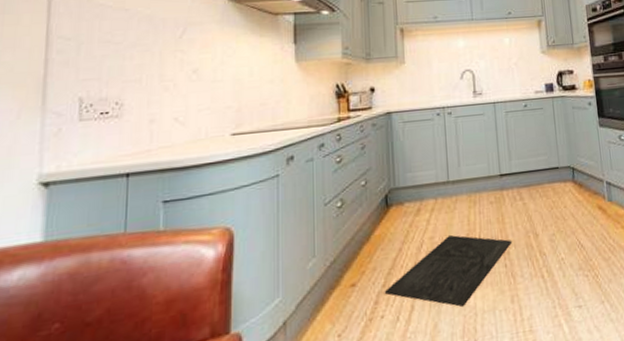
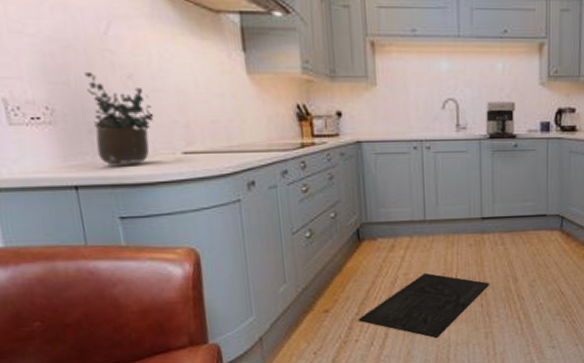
potted plant: none [153,69,211,151] -> present [84,71,154,165]
coffee maker: none [496,68,526,103] -> present [484,101,517,140]

